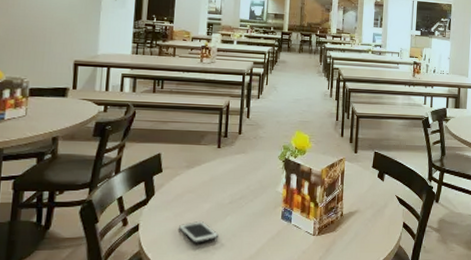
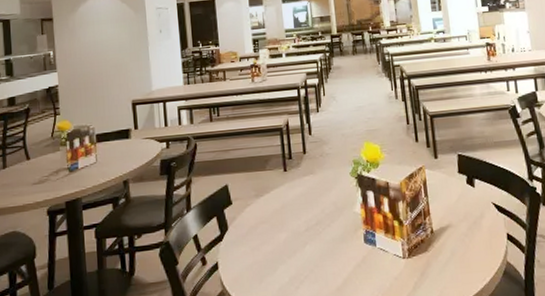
cell phone: present [179,221,219,243] -> none [258,253,301,278]

